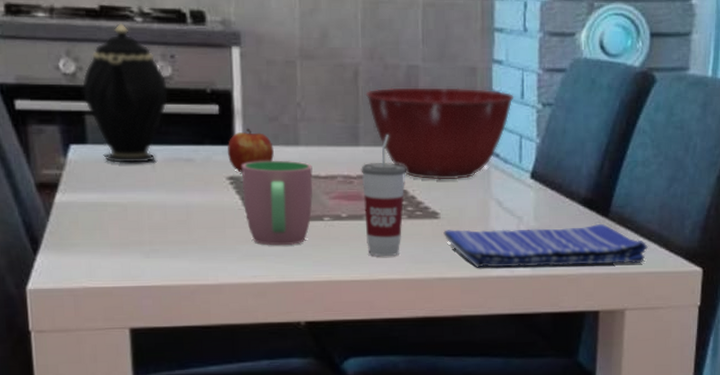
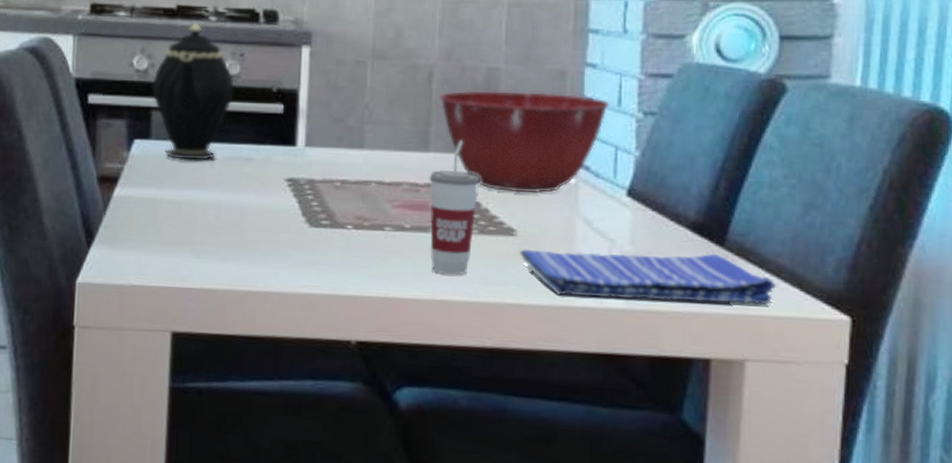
apple: present [227,129,274,173] -> none [288,130,337,175]
cup: present [242,160,313,246] -> none [300,163,376,256]

